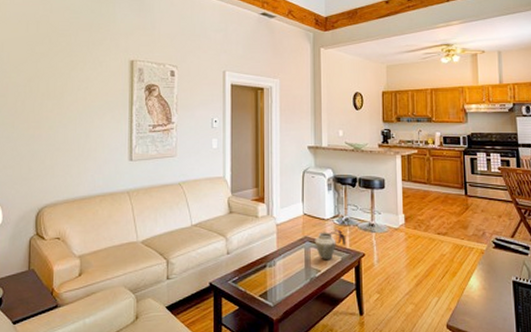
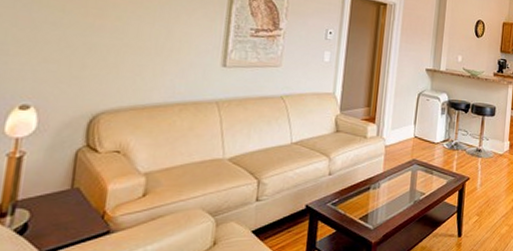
vase: present [314,228,346,261] -> none [422,152,454,184]

